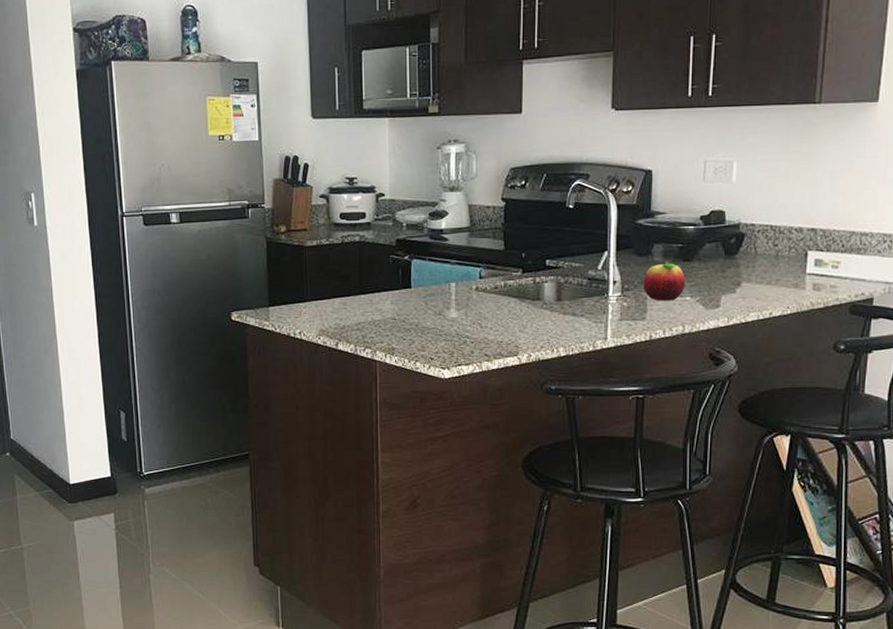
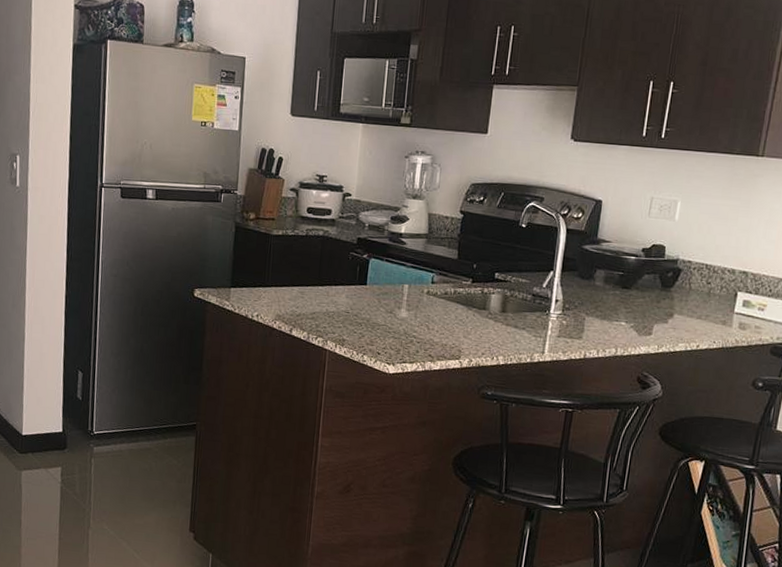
fruit: present [644,262,685,301] -> none [583,287,623,324]

